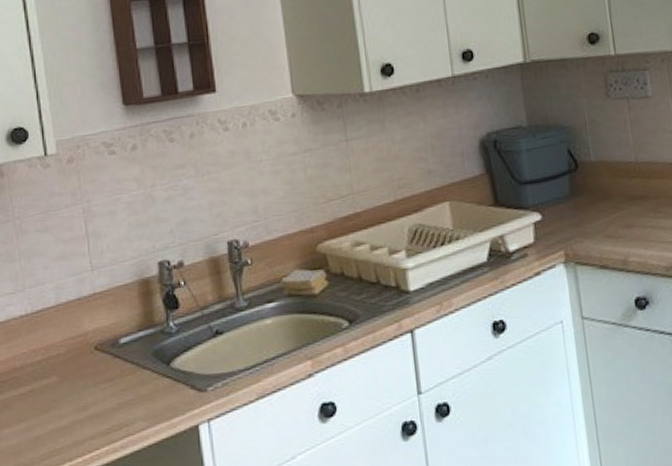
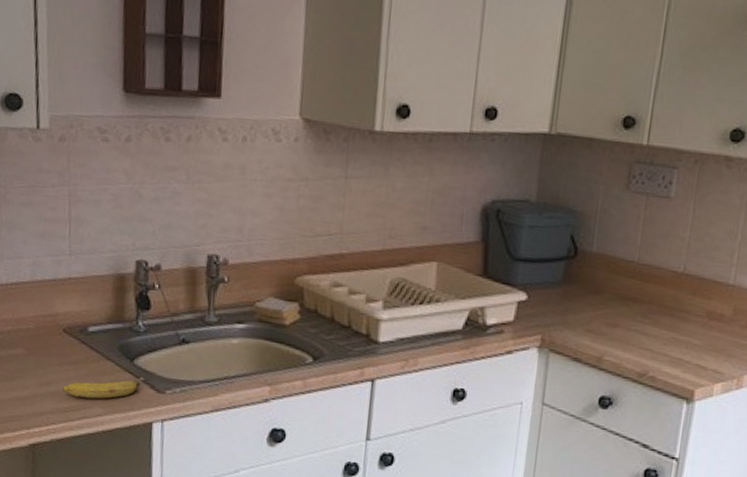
banana: none [101,379,184,415] -> present [62,377,144,399]

